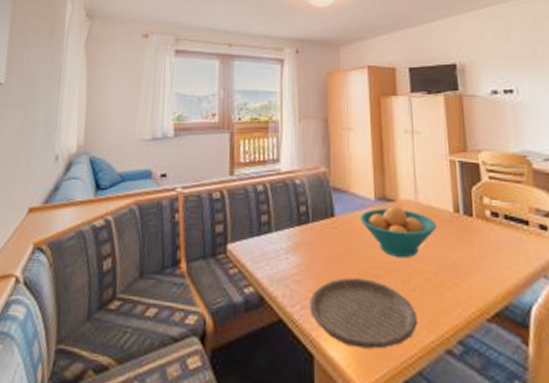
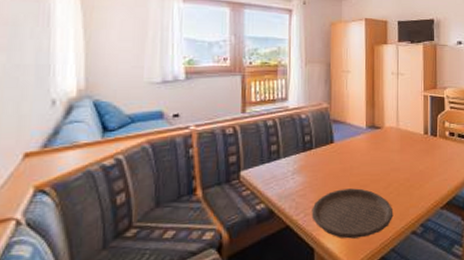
fruit bowl: present [360,206,437,259] -> none [354,132,411,171]

